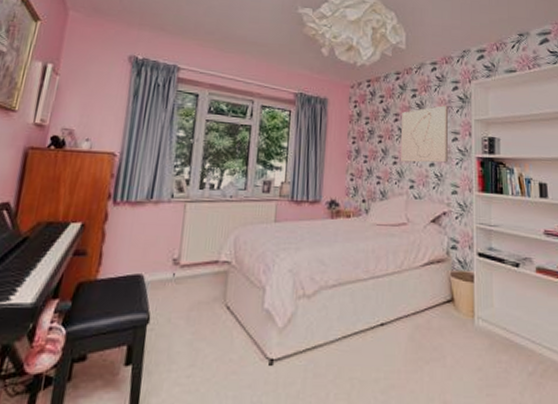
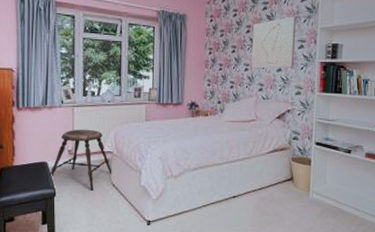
stool: none [145,231,228,315] -> present [50,129,112,191]

